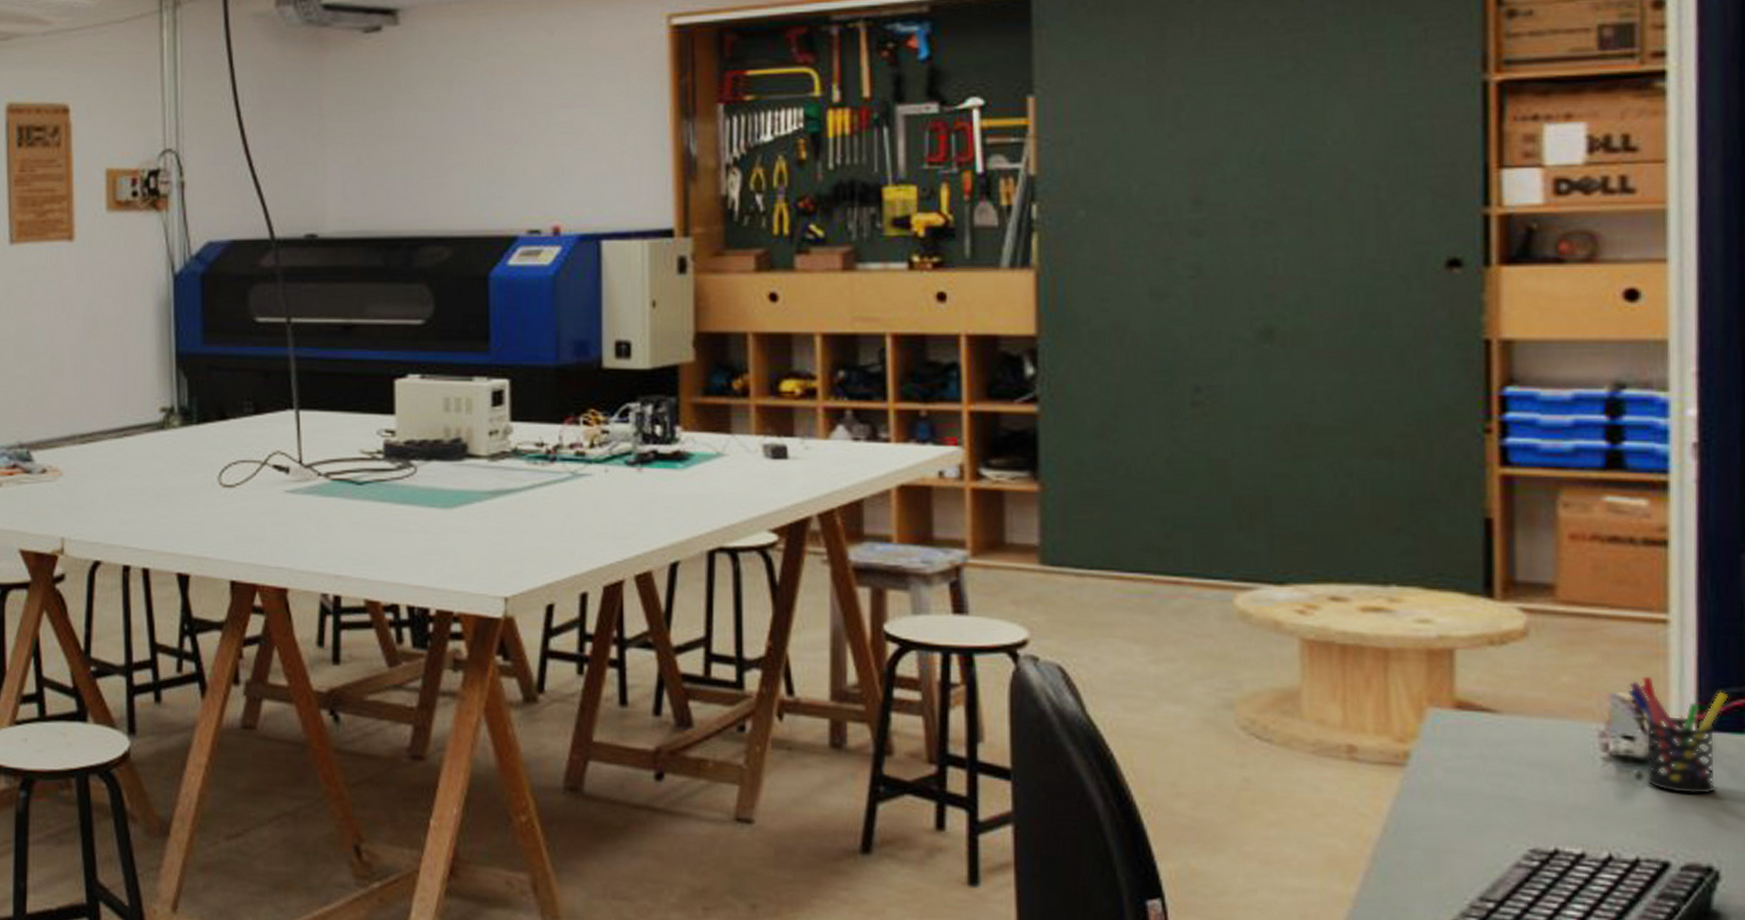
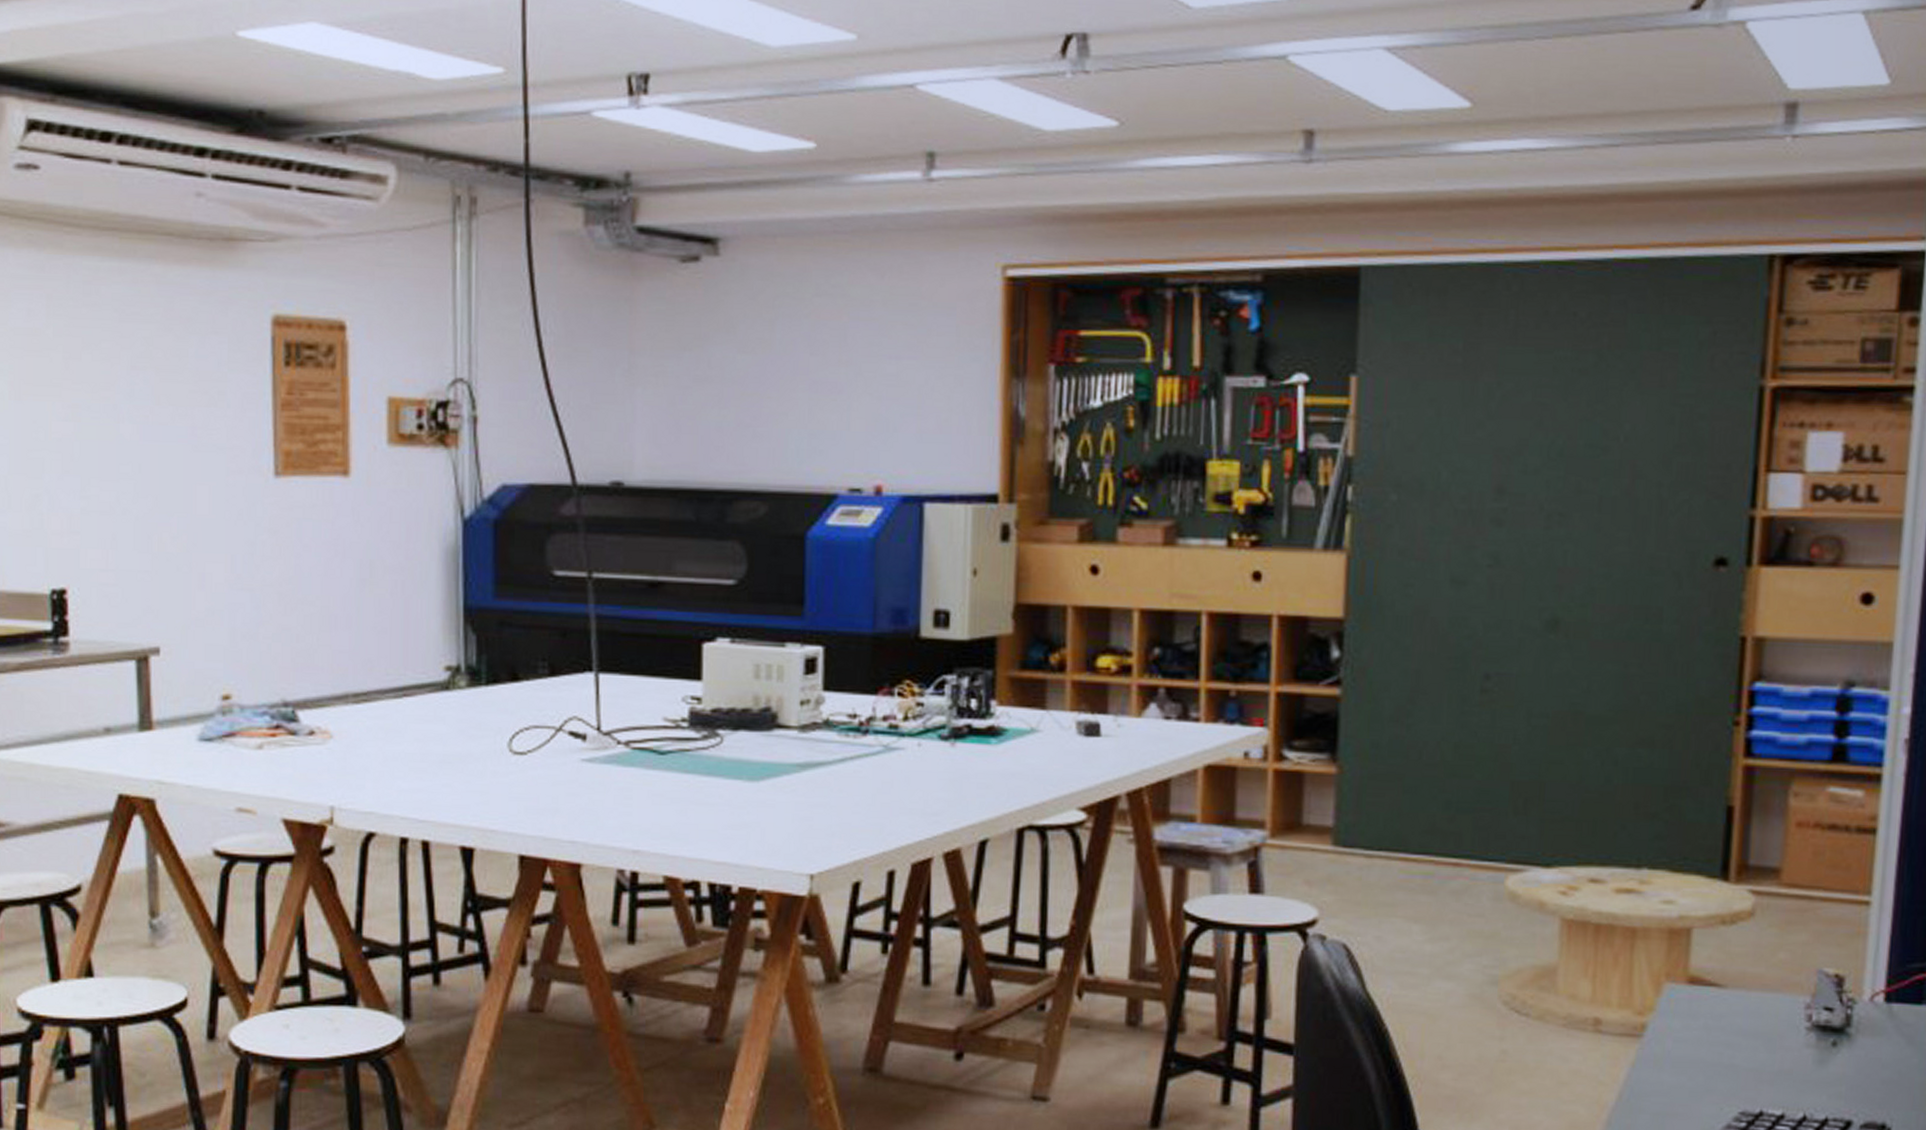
pen holder: present [1627,677,1728,795] -> none [1831,954,1912,1060]

